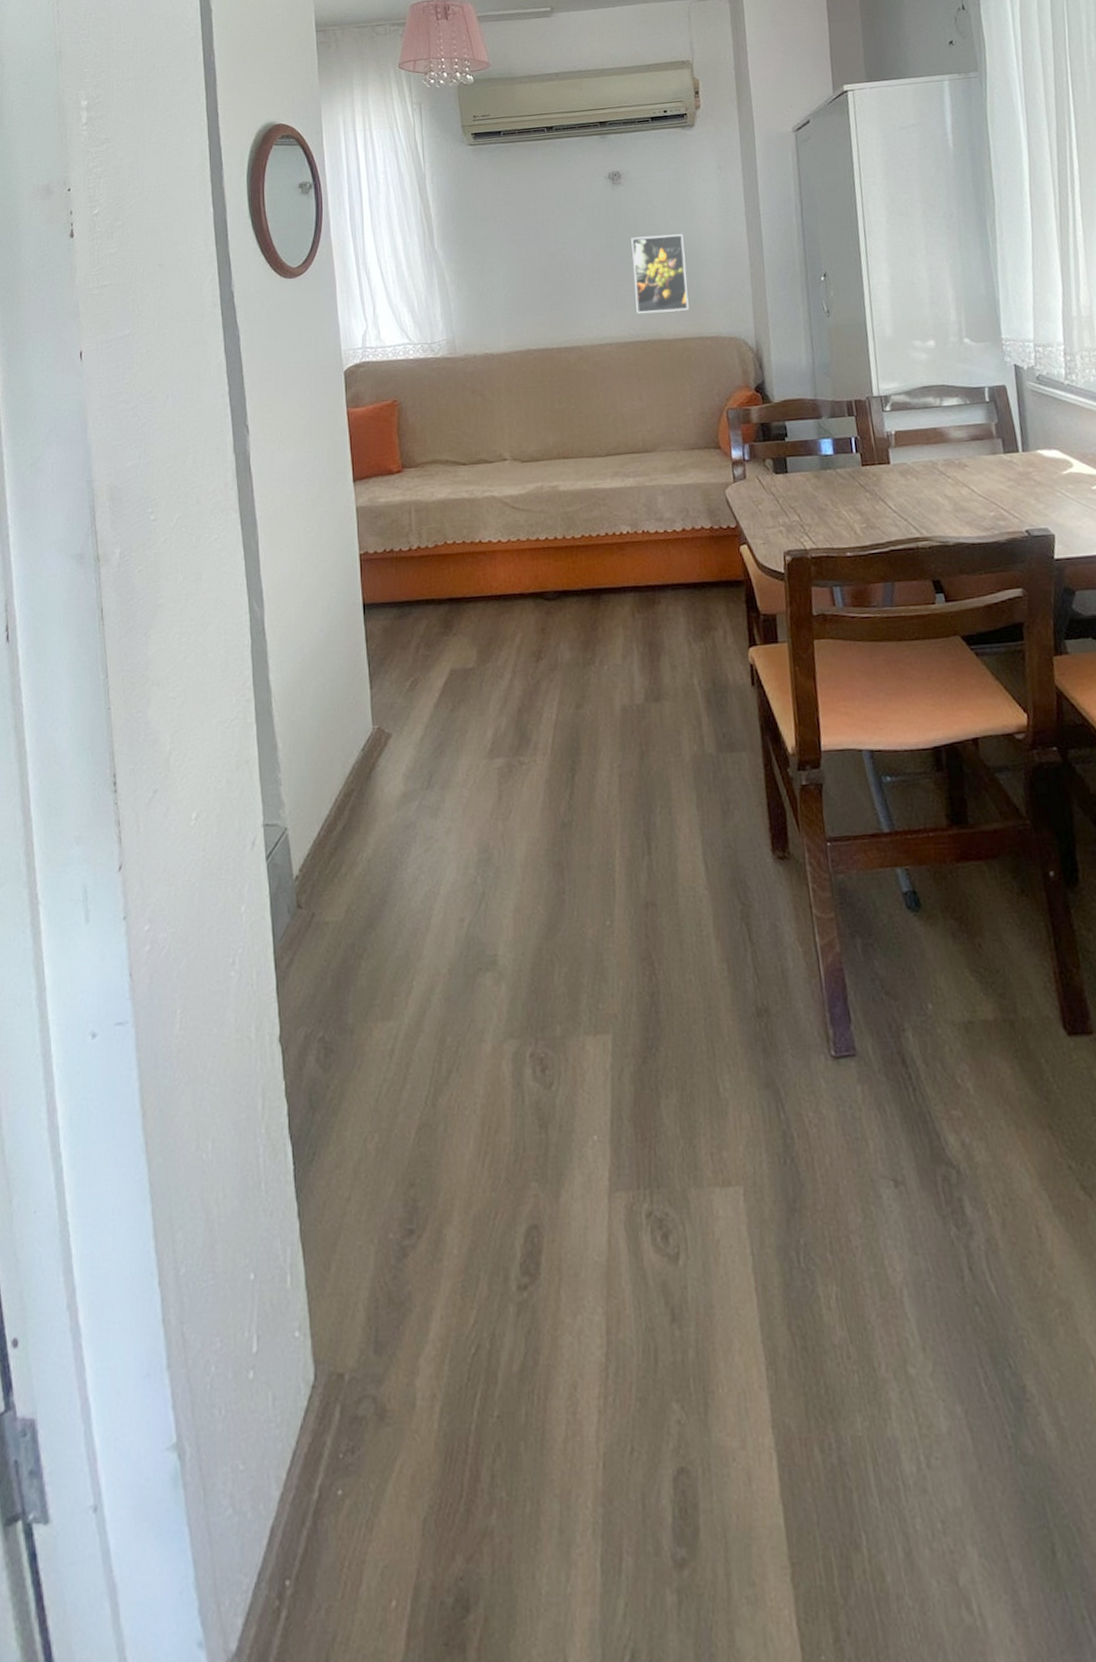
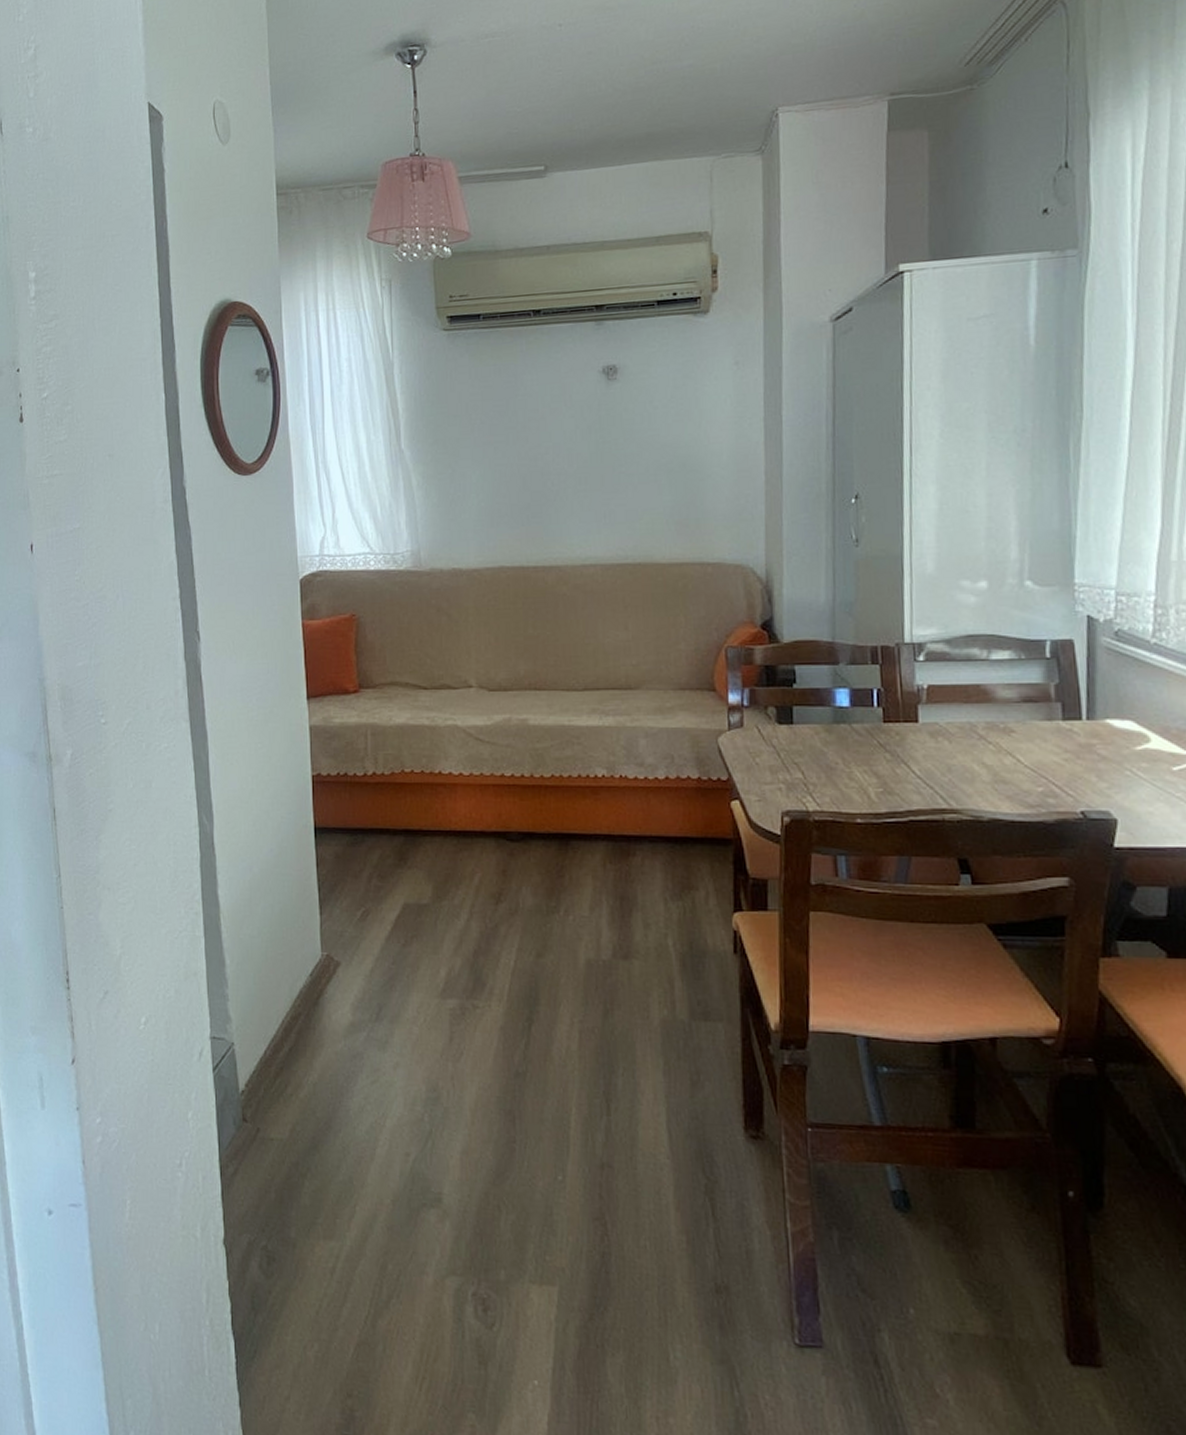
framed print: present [631,234,689,314] -> none [625,441,689,533]

